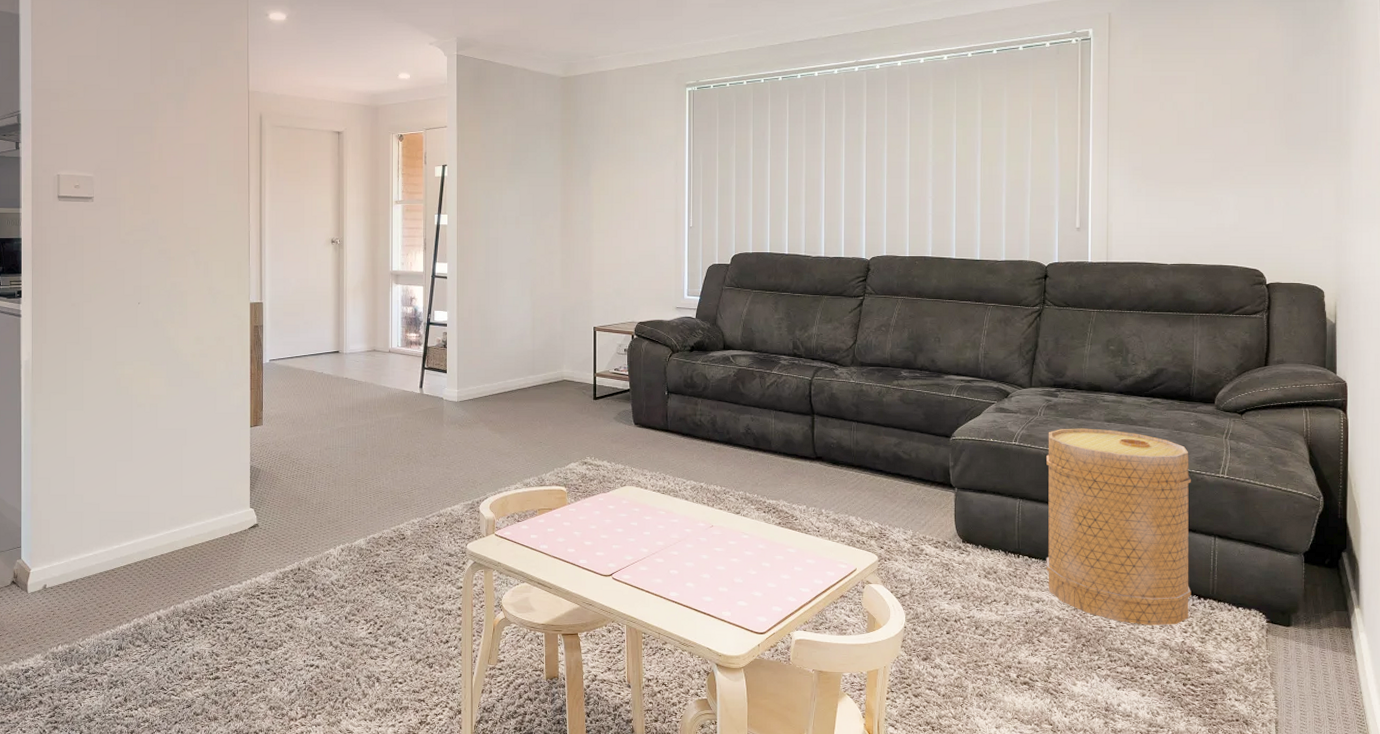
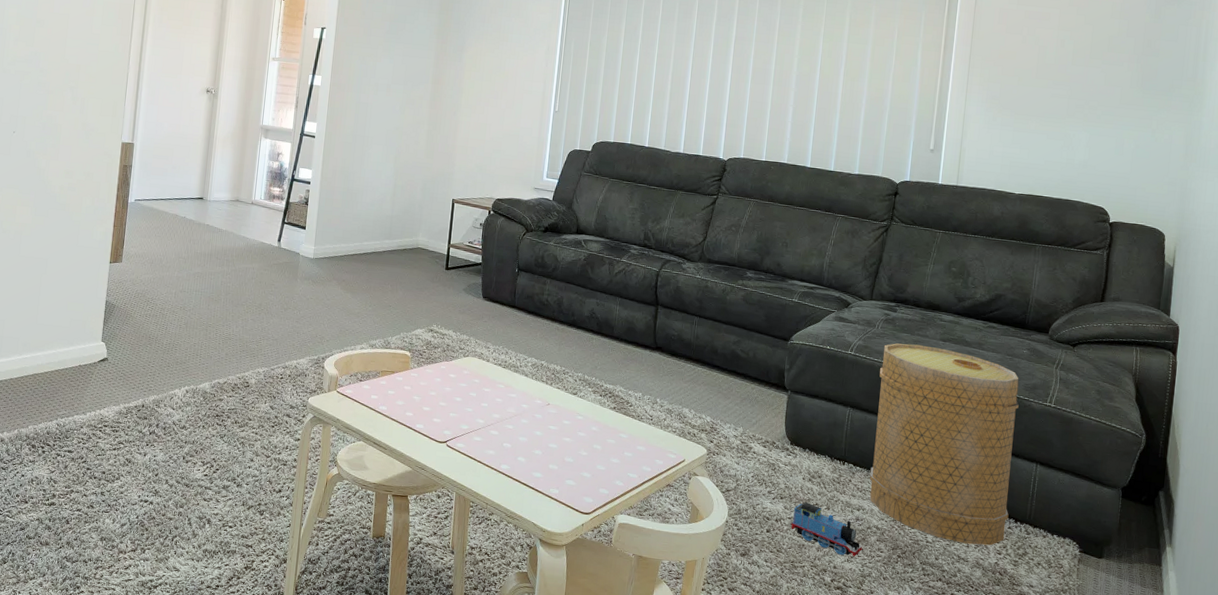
toy train: none [970,600,1047,650] -> present [790,502,864,556]

